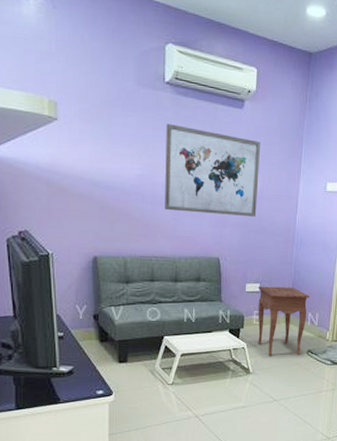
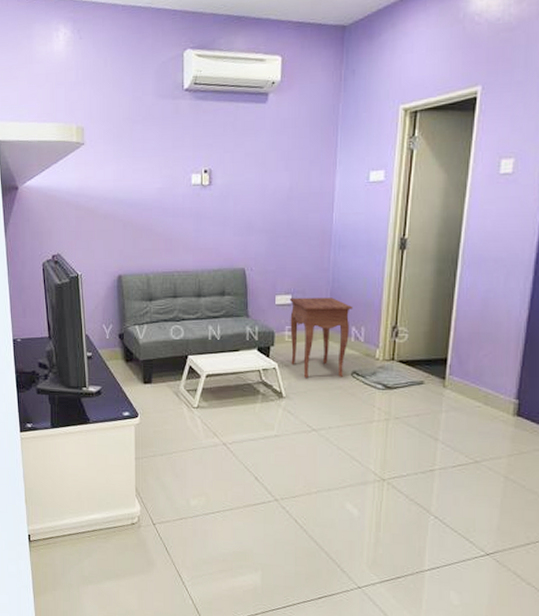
wall art: present [165,124,260,217] -> none [186,131,287,222]

